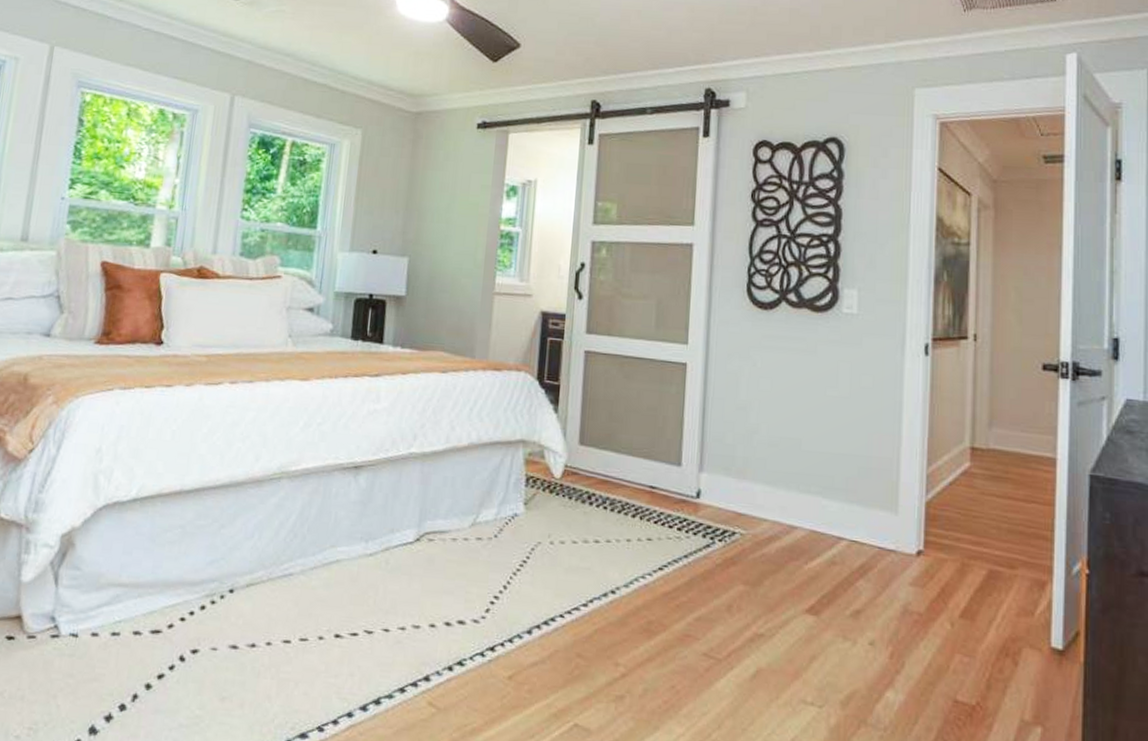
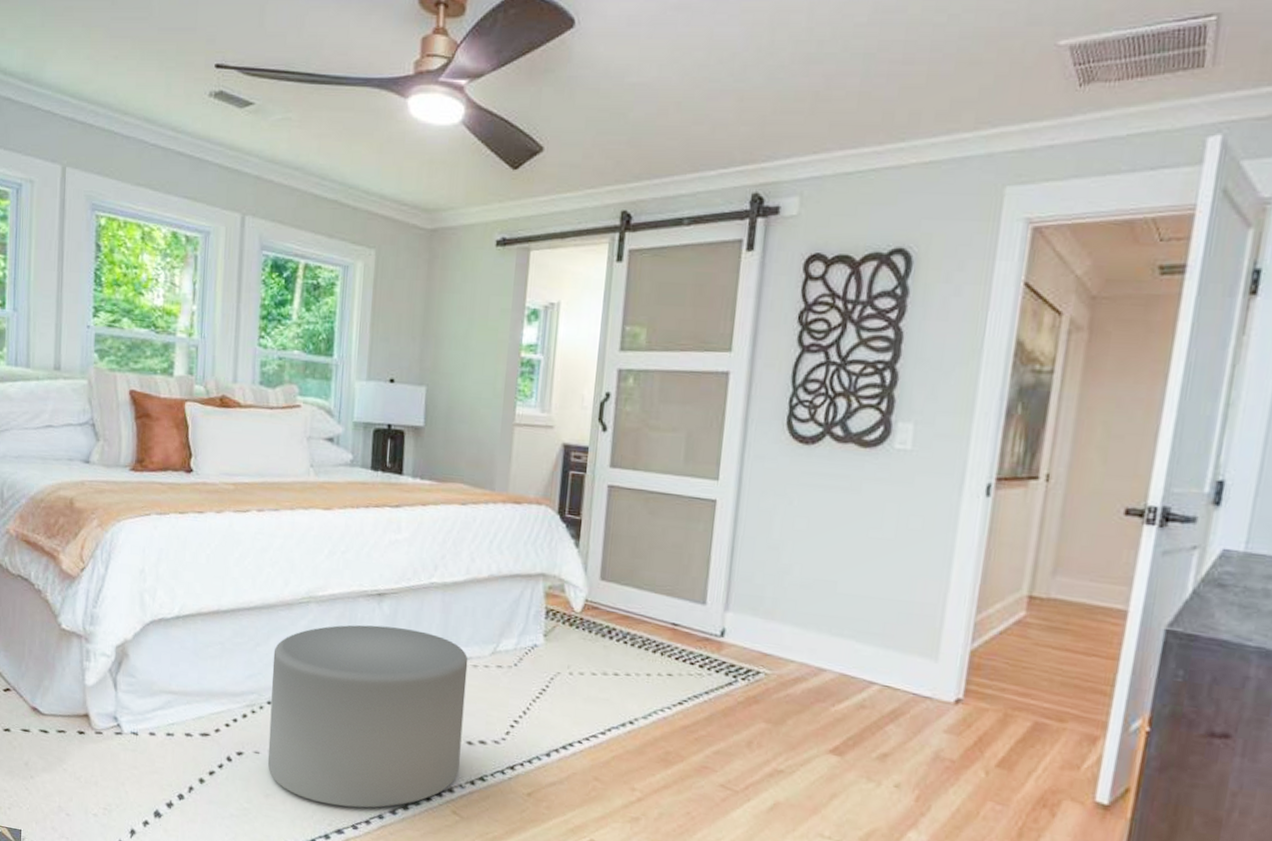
pouf: none [225,500,447,707] -> present [267,624,468,808]

